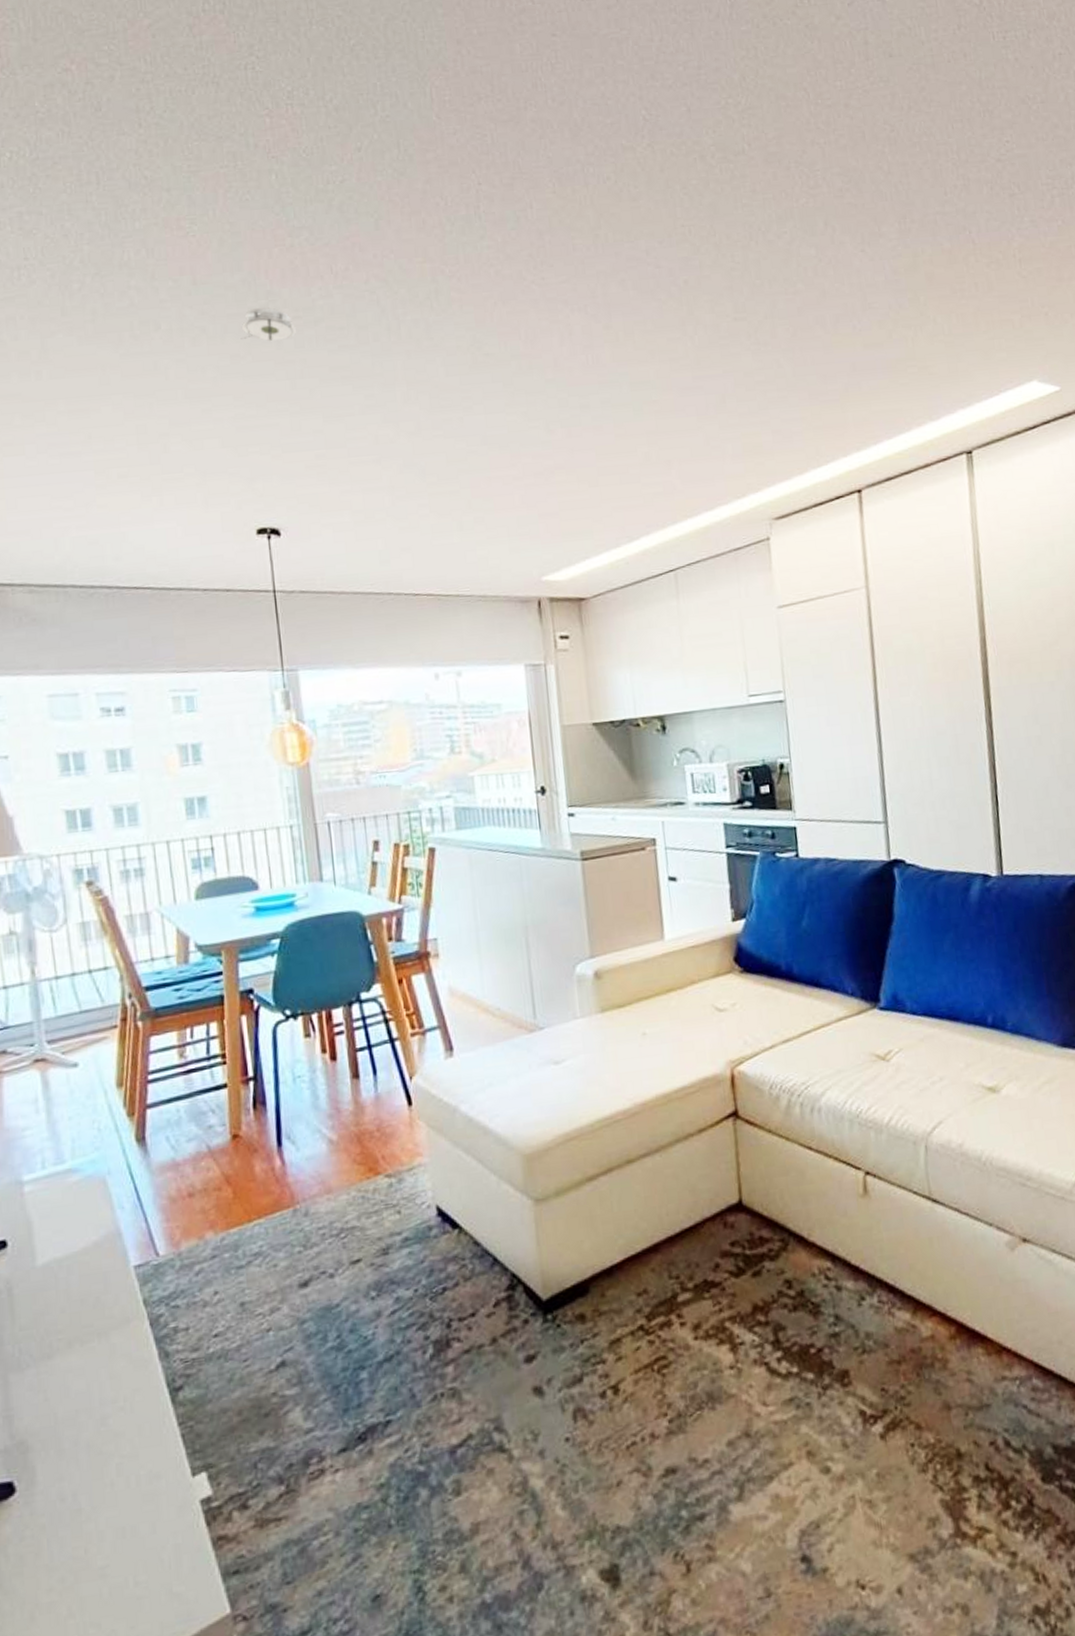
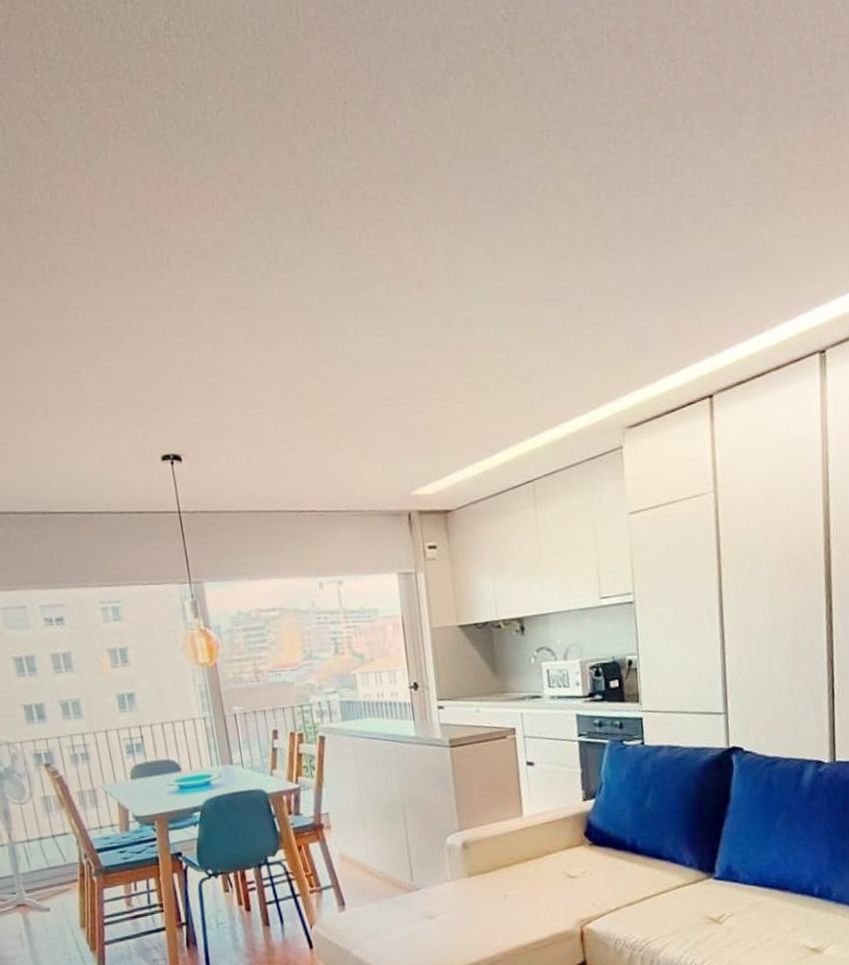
smoke detector: present [240,307,297,341] -> none [137,244,186,277]

